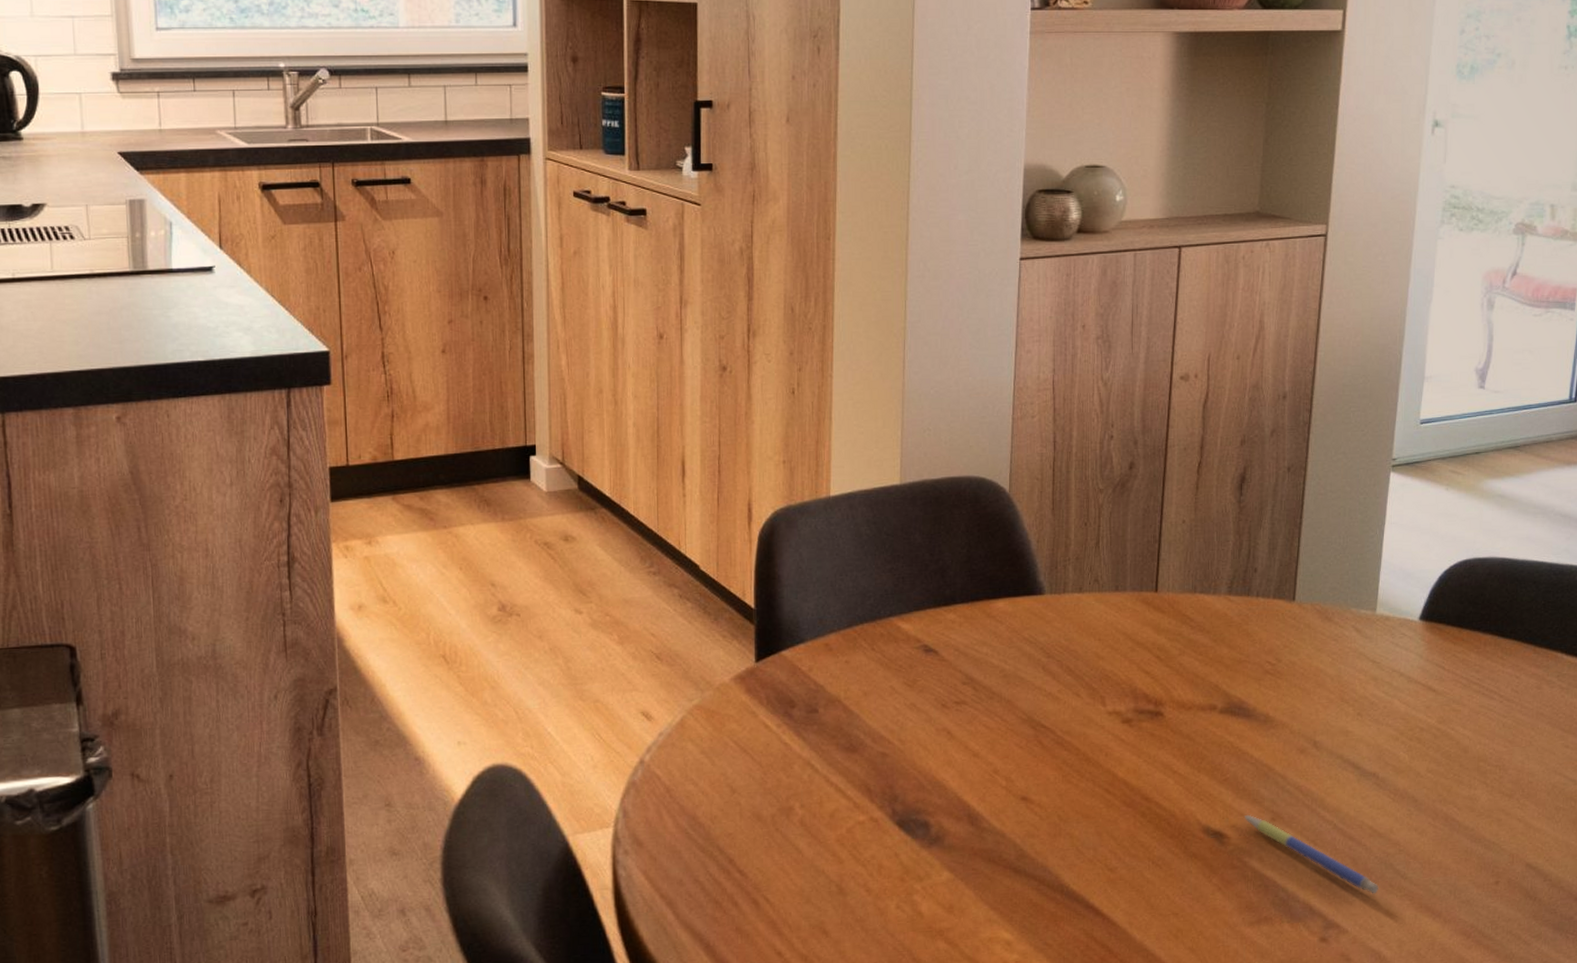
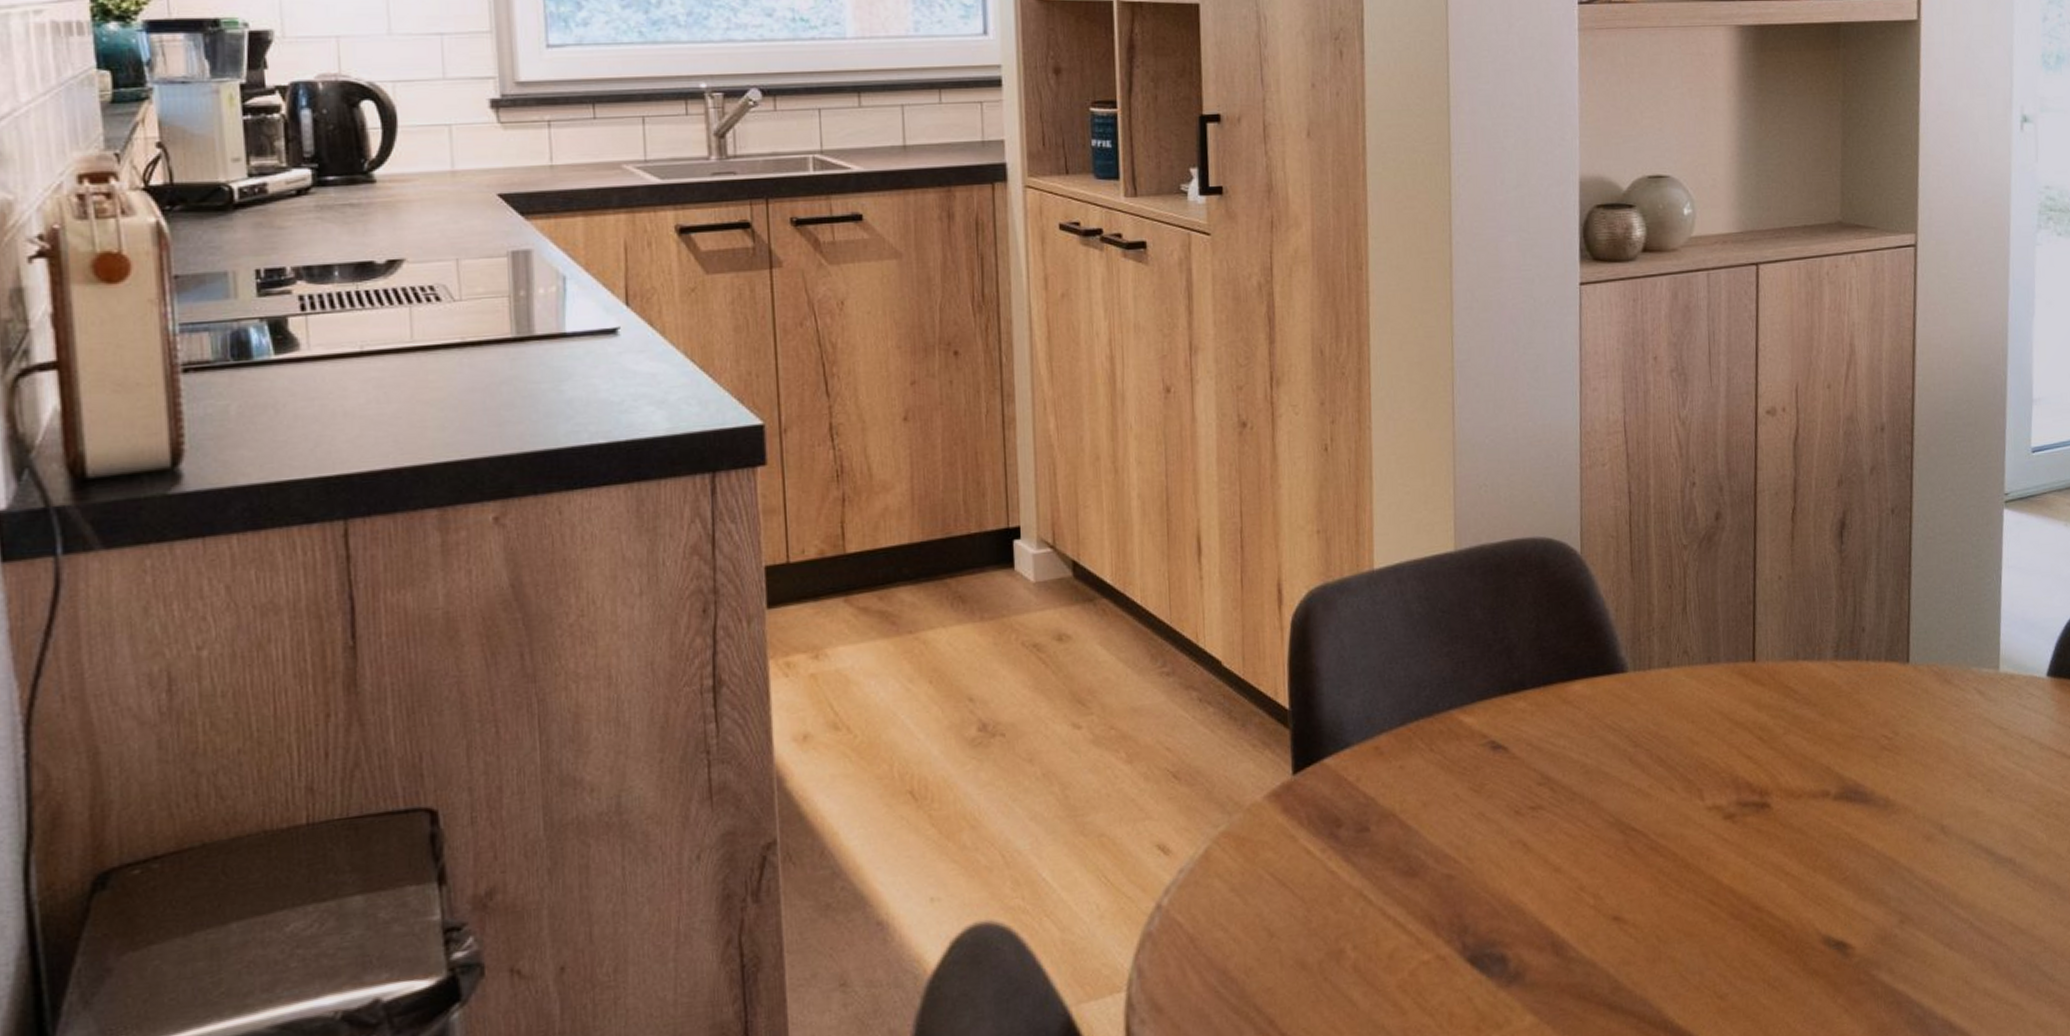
pen: present [1244,815,1379,894] -> none [1869,918,2025,1003]

